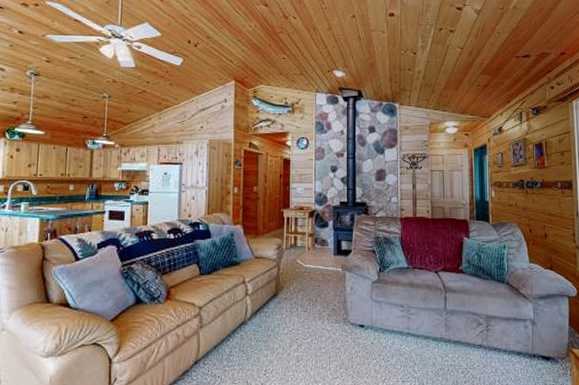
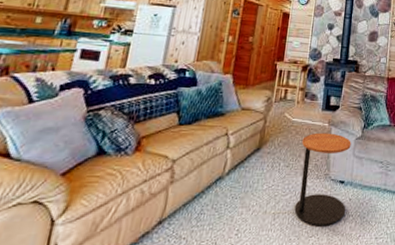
side table: none [317,278,368,369] -> present [294,132,351,226]

